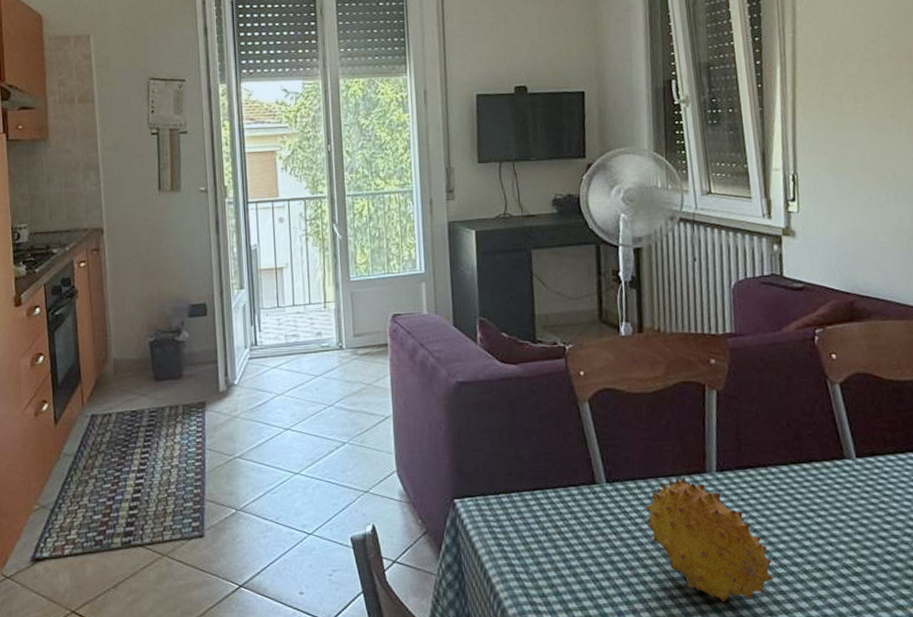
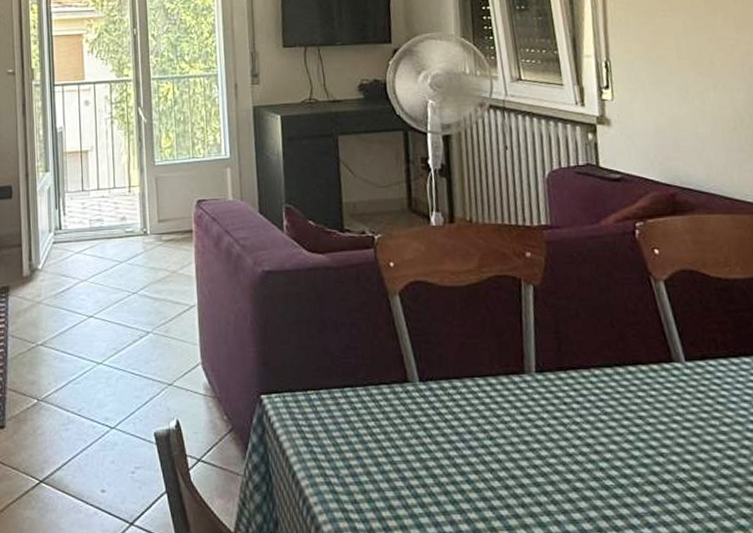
fruit: present [646,477,774,601] -> none [462,377,601,515]

